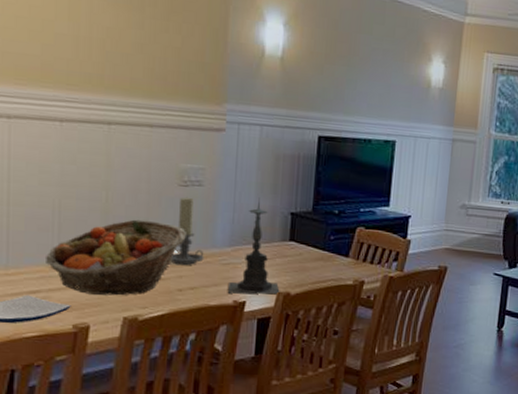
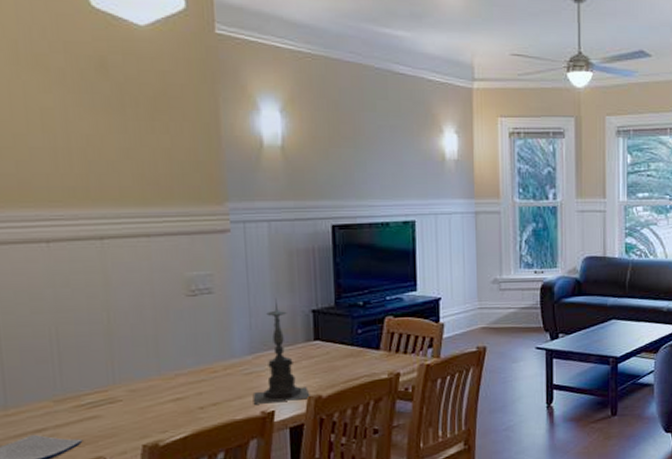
fruit basket: present [46,219,186,296] -> none [48,337,201,425]
candle holder: present [170,197,204,266] -> none [186,307,224,382]

